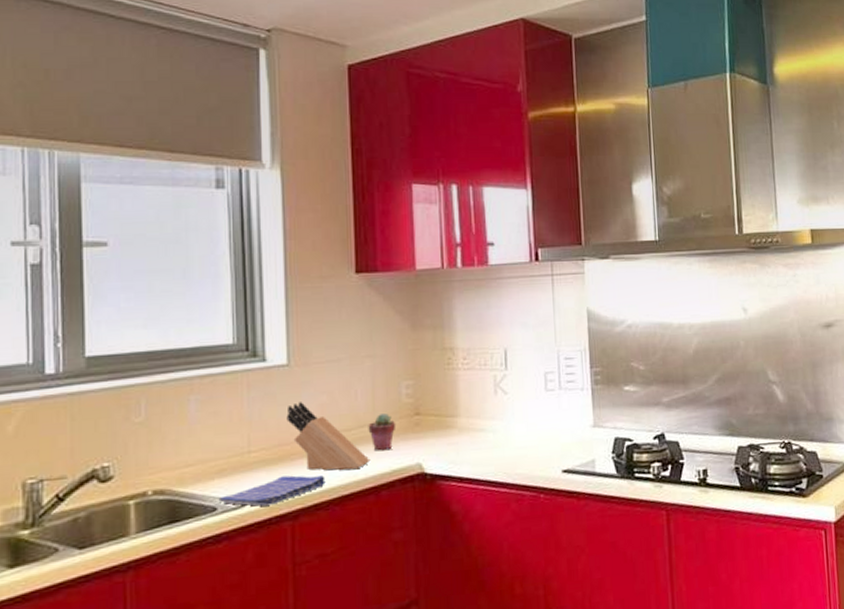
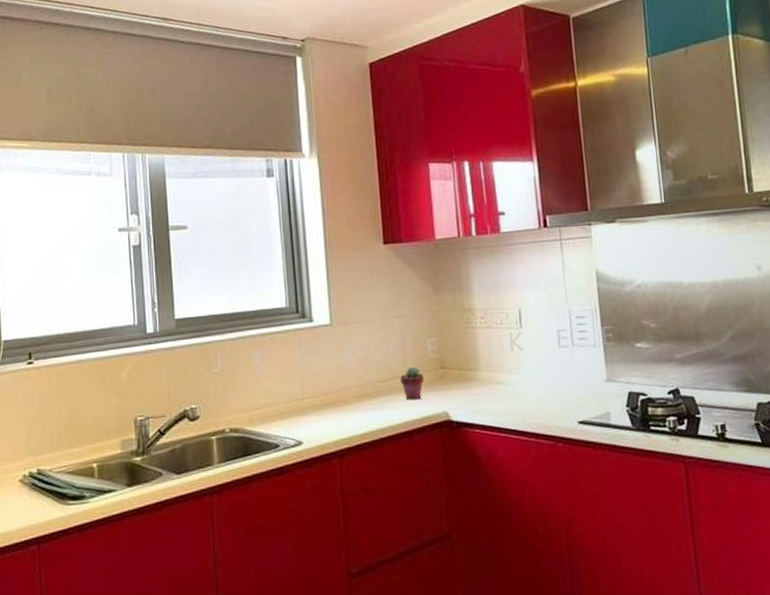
dish towel: present [218,474,326,507] -> none [280,419,366,446]
knife block: present [286,402,371,471] -> none [331,356,403,416]

